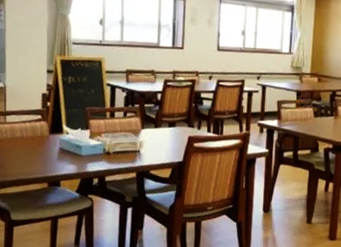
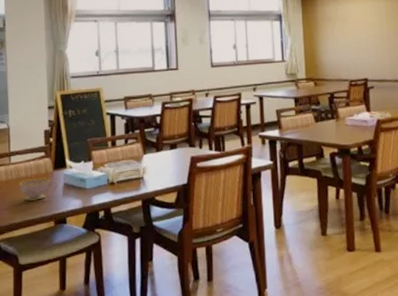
teacup: none [13,139,54,161] -> present [18,177,58,201]

